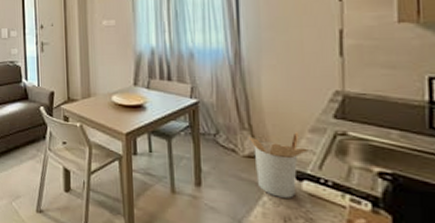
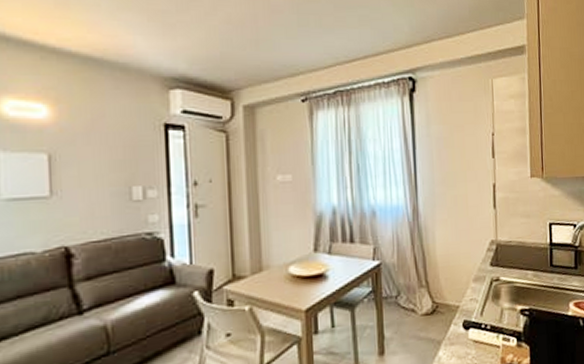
utensil holder: present [248,132,307,198] -> none [425,283,472,350]

